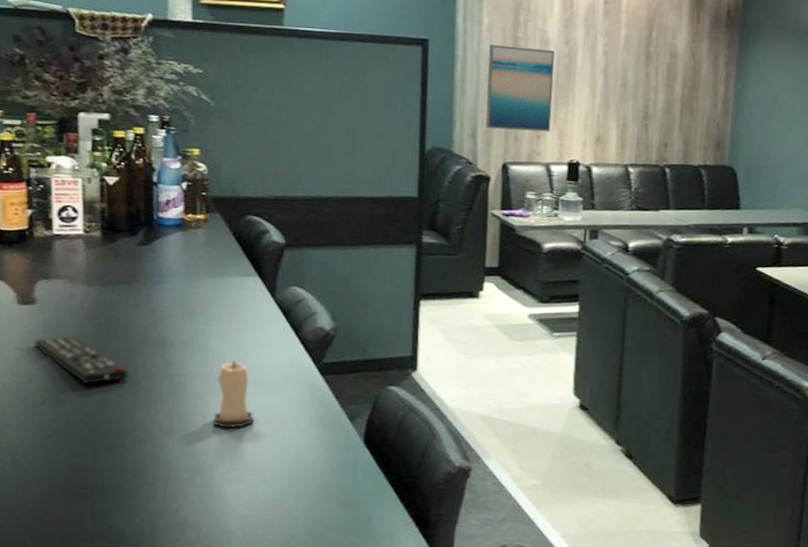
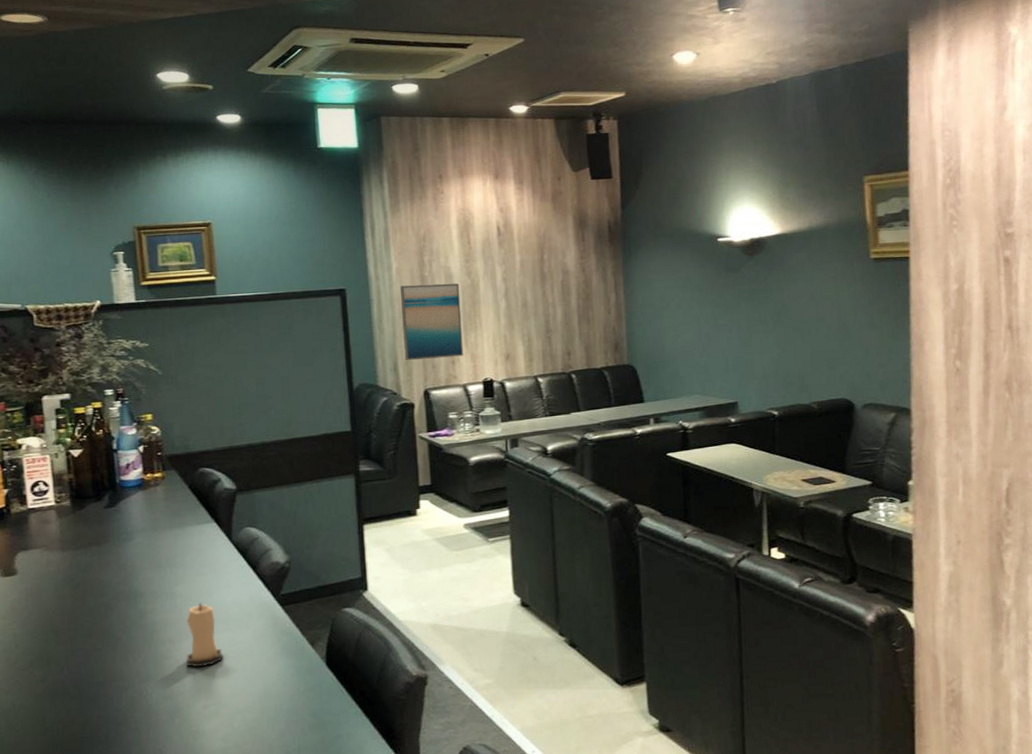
remote control: present [34,335,129,385] -> none [18,599,106,643]

